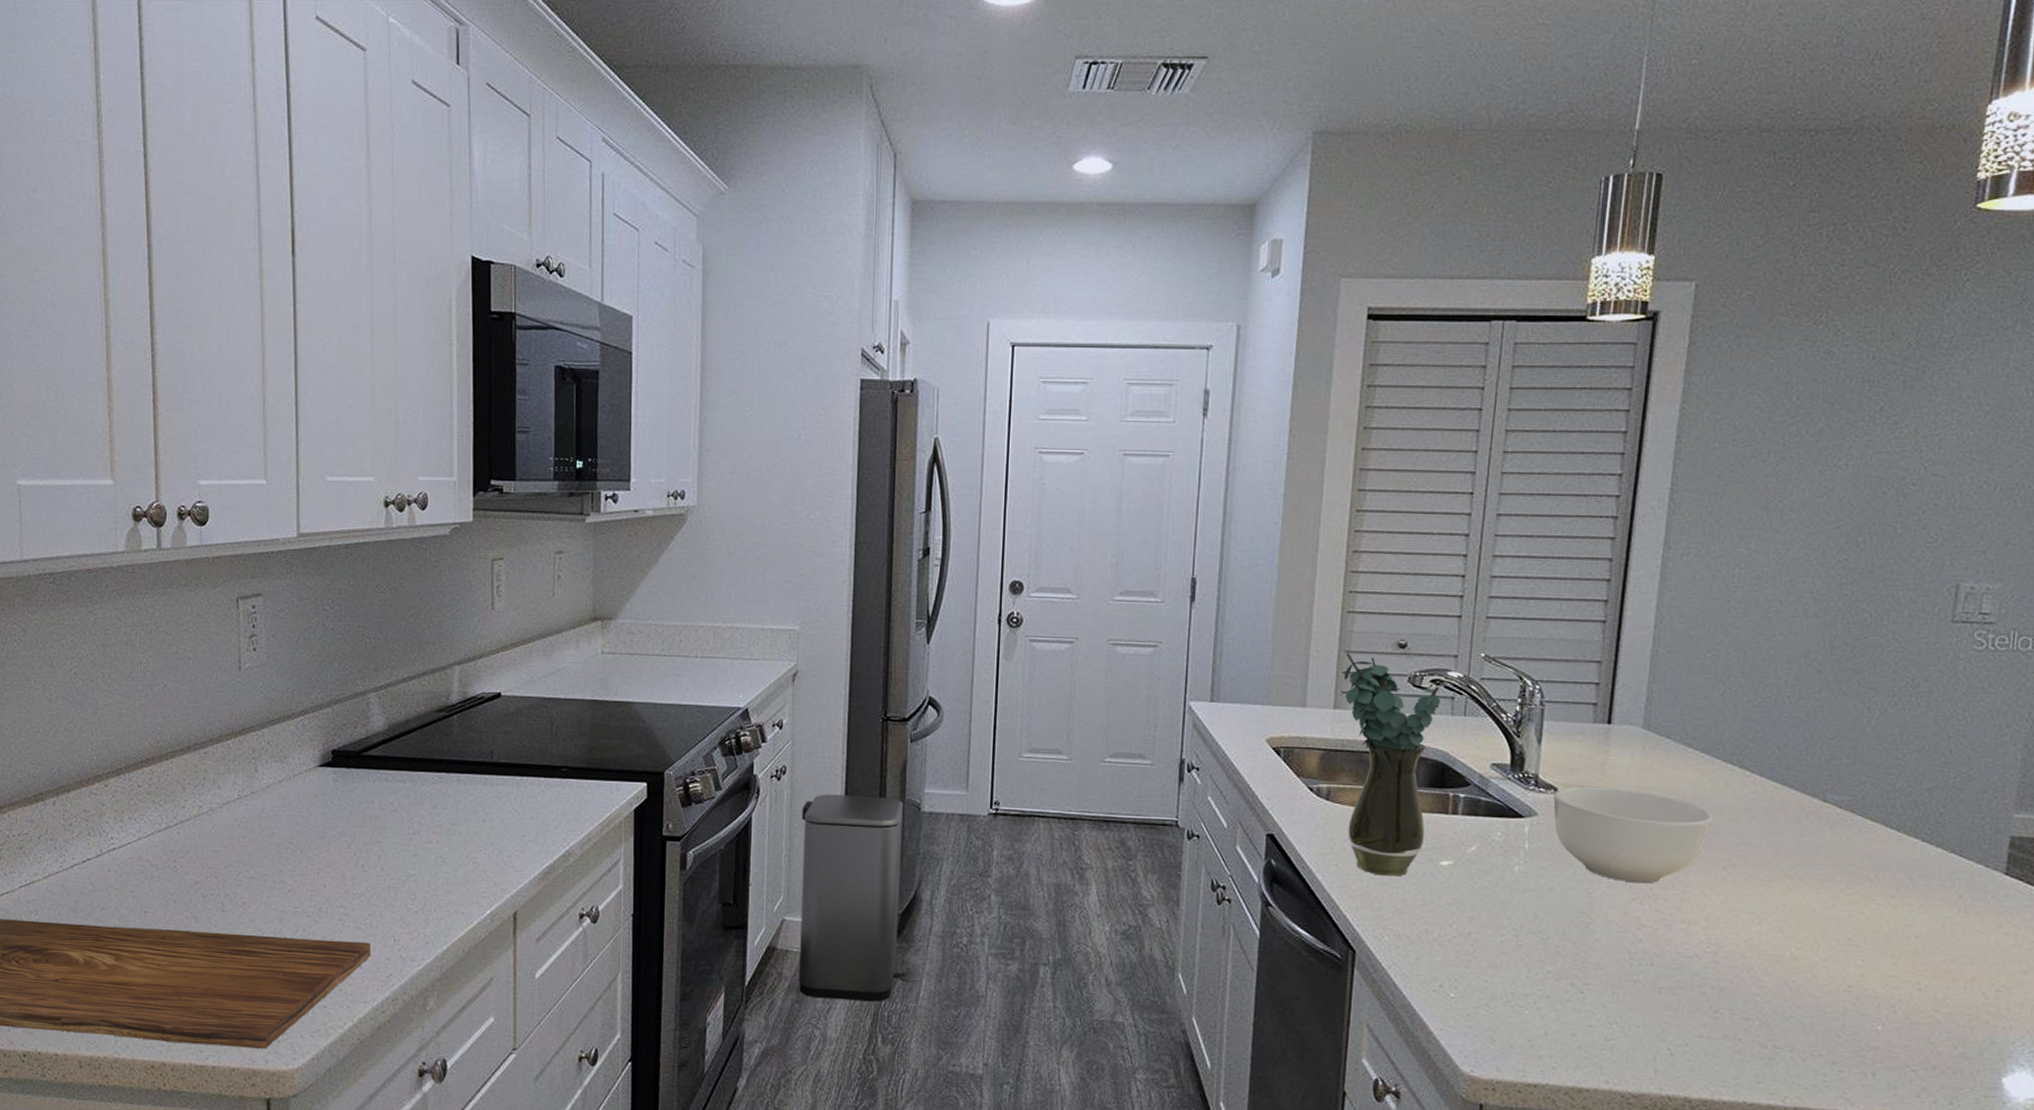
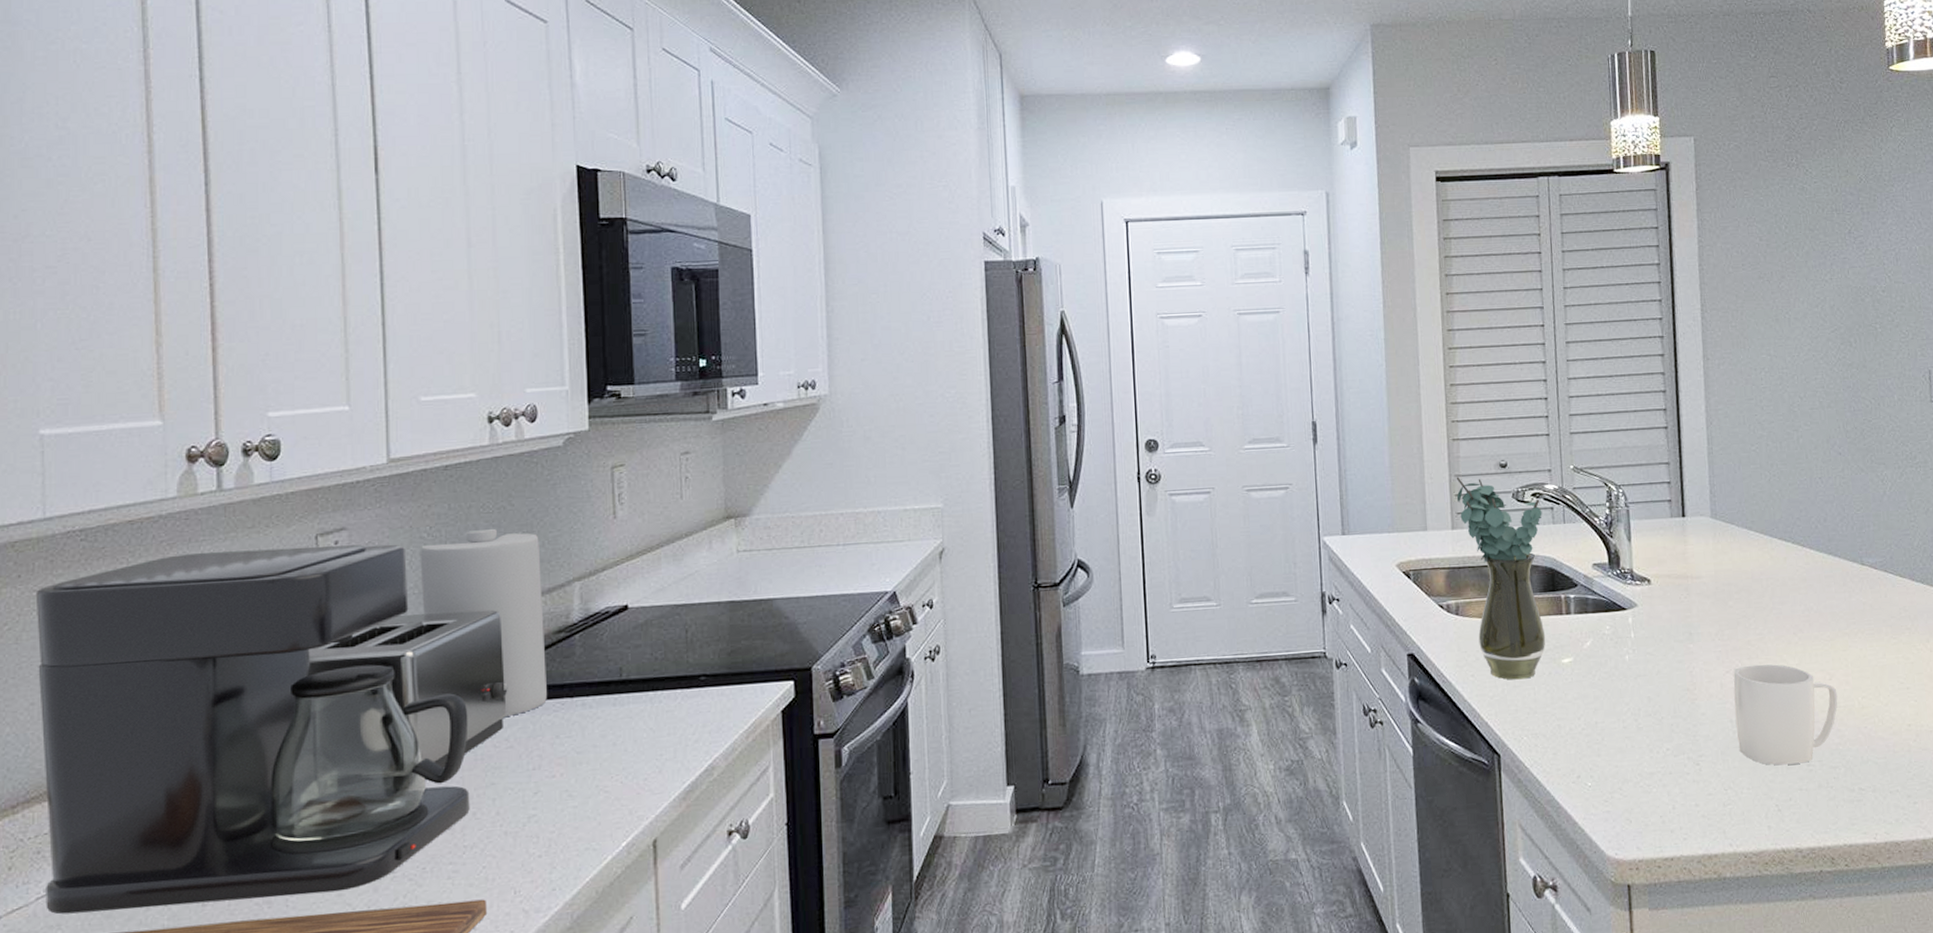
coffee maker: none [16,604,360,917] -> present [35,544,470,915]
toaster: none [229,679,394,830] -> present [308,609,508,780]
paper towel holder: none [323,607,428,784] -> present [420,528,547,718]
pedal bin: present [799,794,924,1002] -> none [959,664,1097,883]
bowl: present [1553,786,1713,884] -> none [1648,573,1779,657]
mug: none [1634,895,1766,1009] -> present [1733,664,1838,766]

